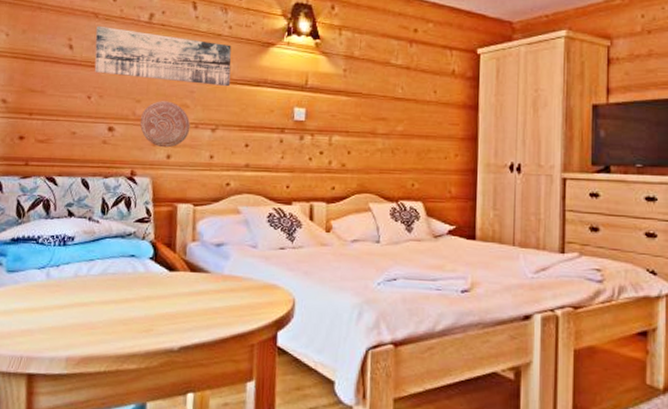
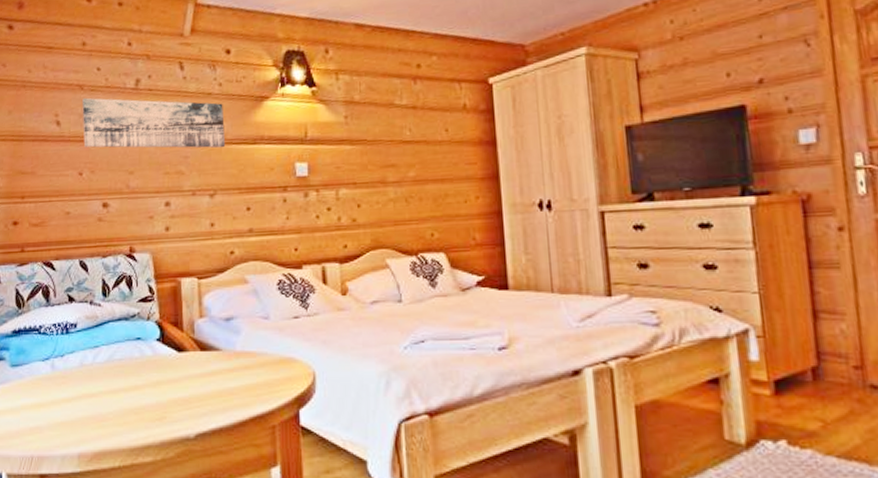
decorative plate: present [139,101,191,148] -> none [134,169,187,220]

